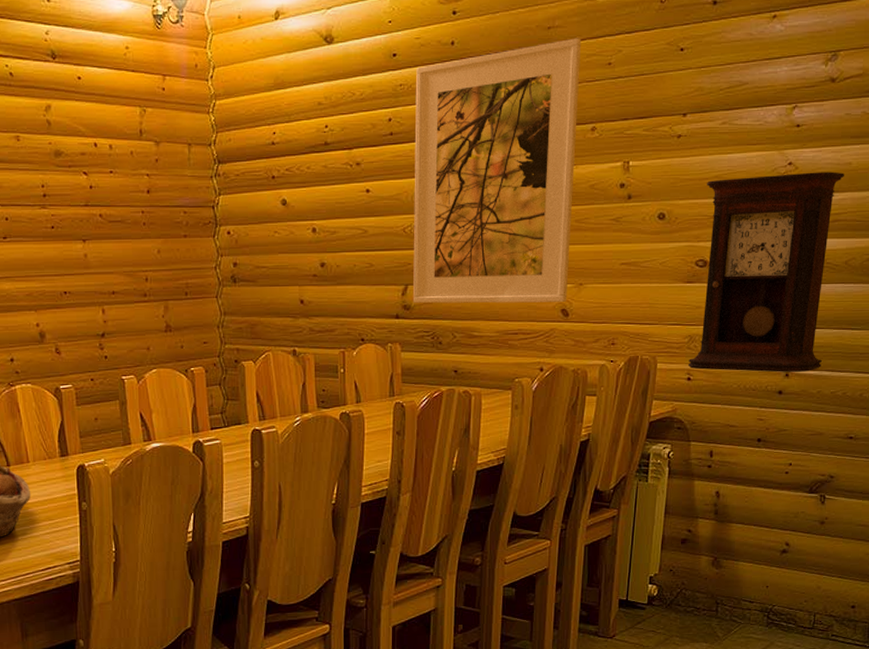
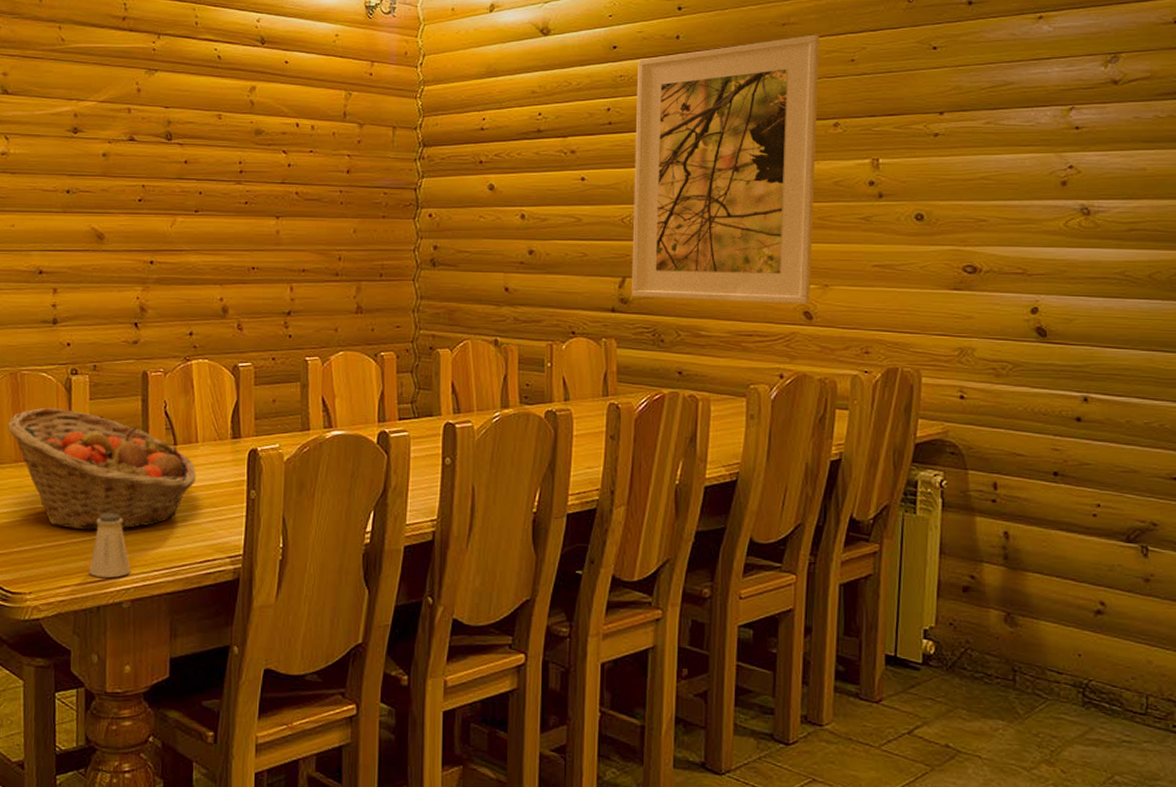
pendulum clock: present [688,171,844,373] -> none [960,177,1138,398]

